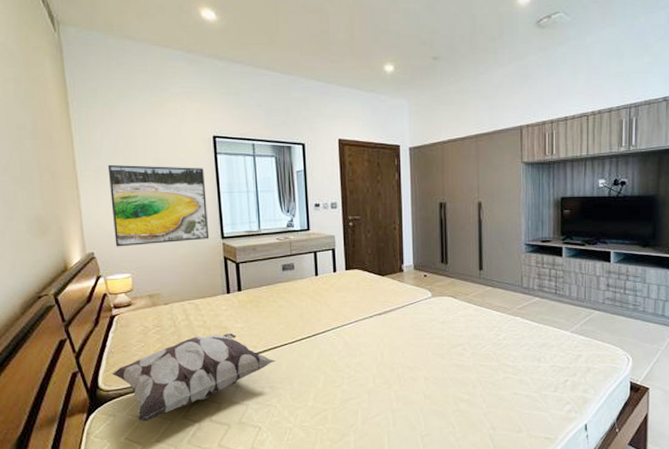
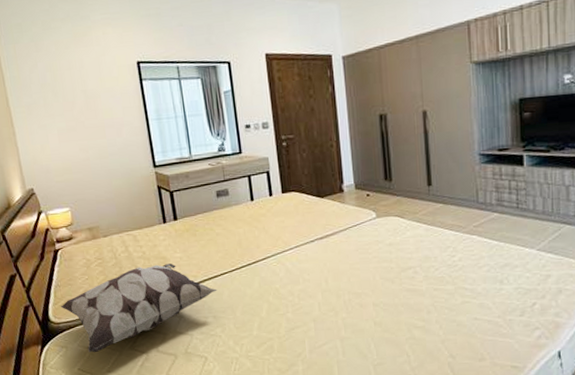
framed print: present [107,164,210,247] -> none [38,96,142,182]

